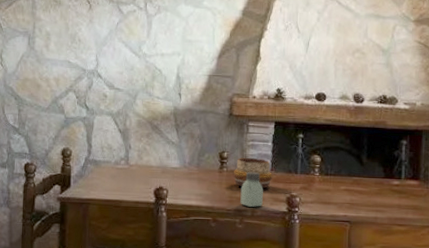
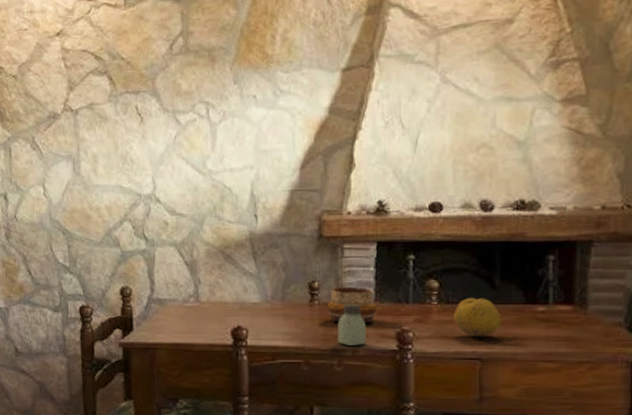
fruit: none [331,171,367,204] -> present [453,298,502,338]

